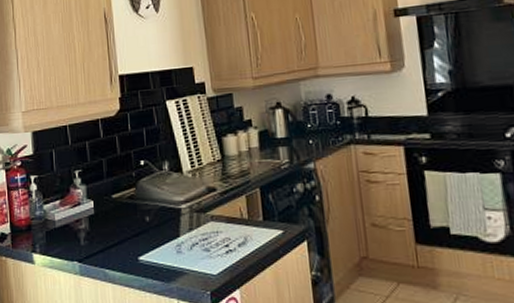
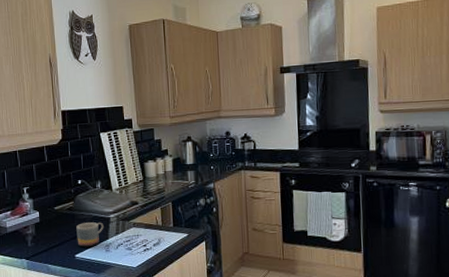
mug: none [139,214,174,248] -> present [76,222,104,248]

